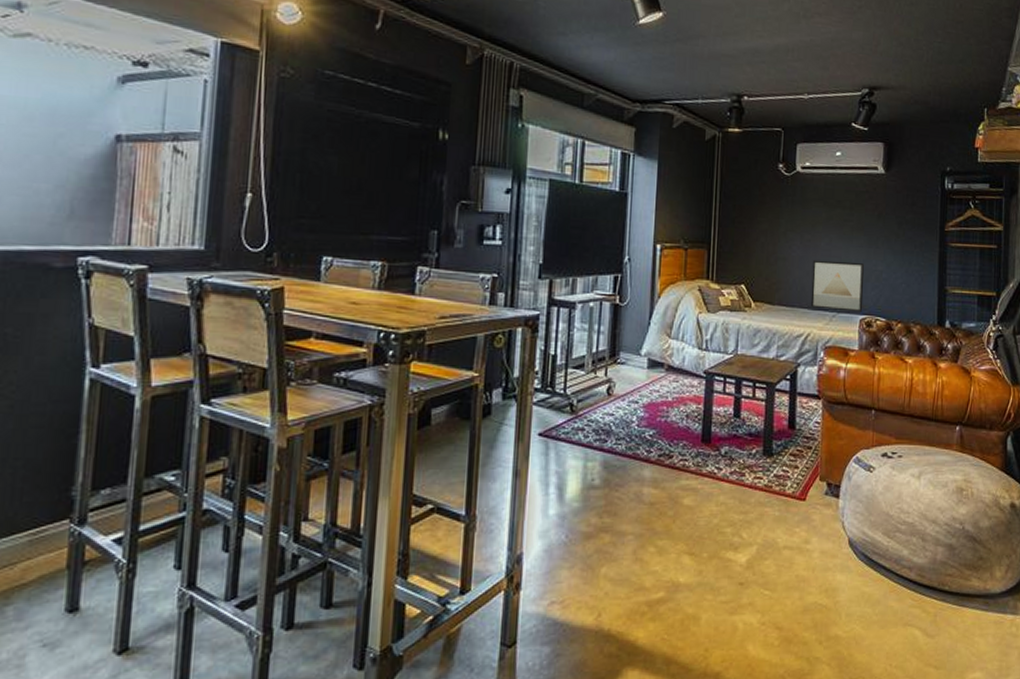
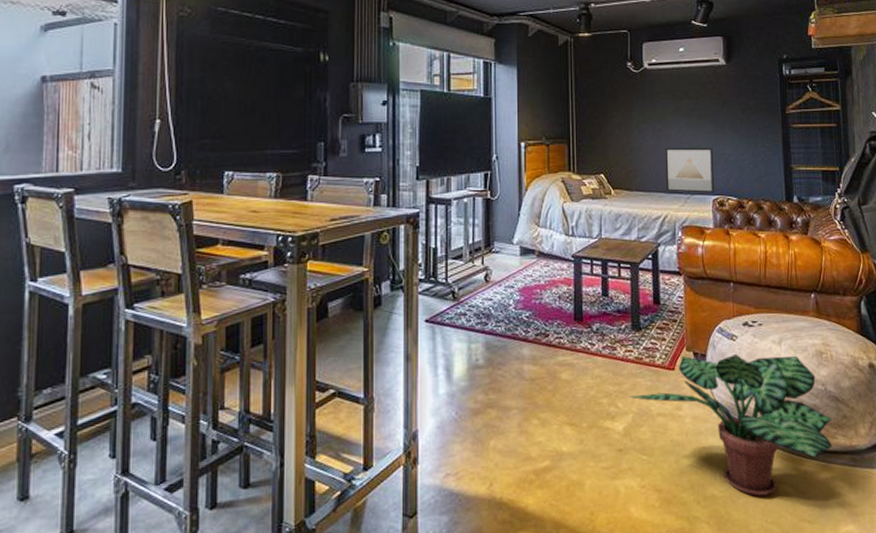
potted plant: none [753,486,967,638] -> present [627,353,833,496]

